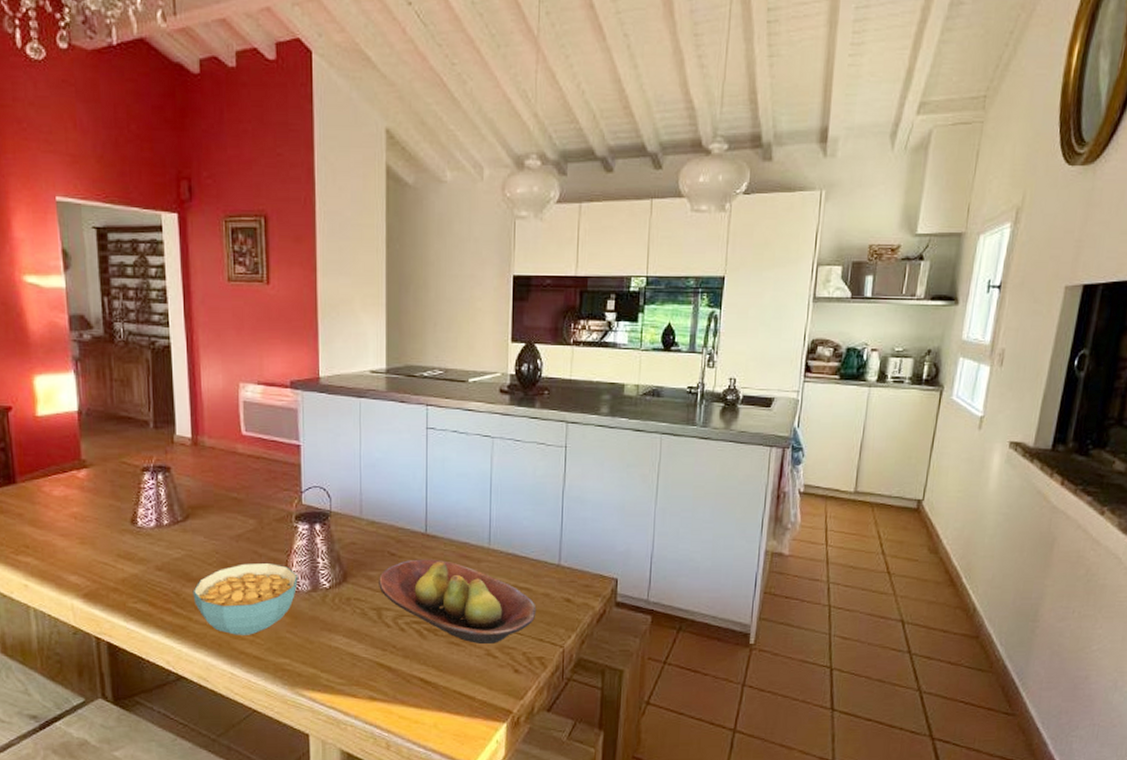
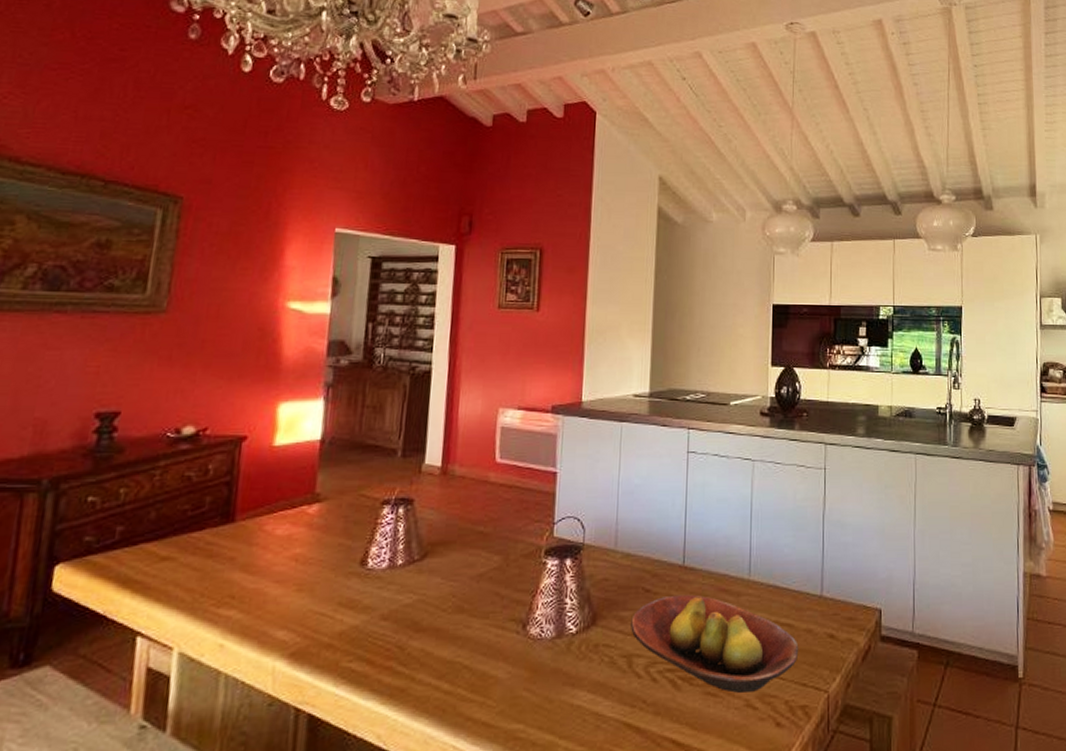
cereal bowl: present [193,562,298,635] -> none [419,605,542,697]

